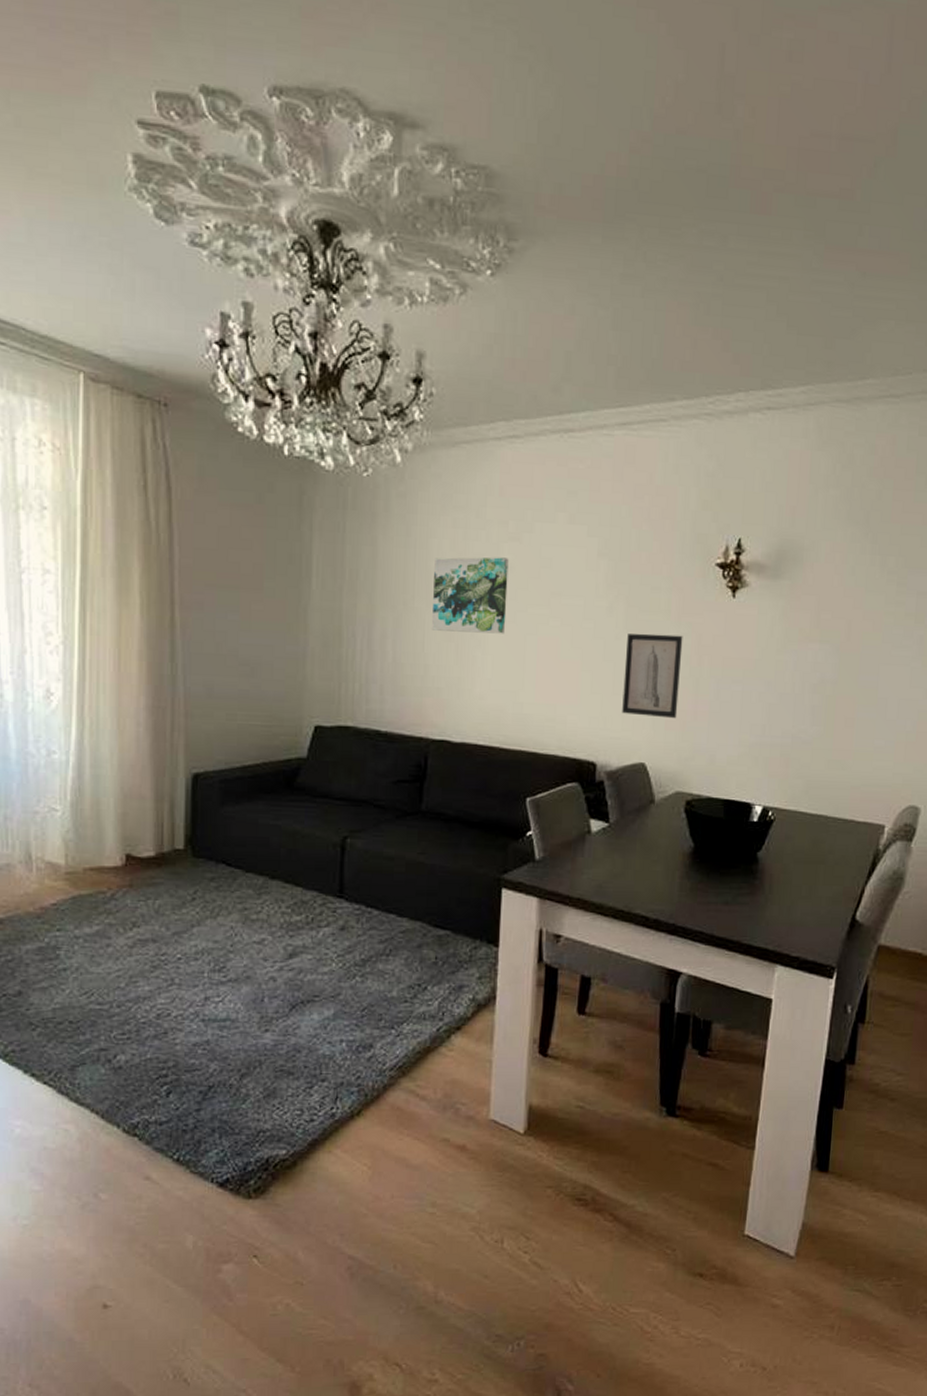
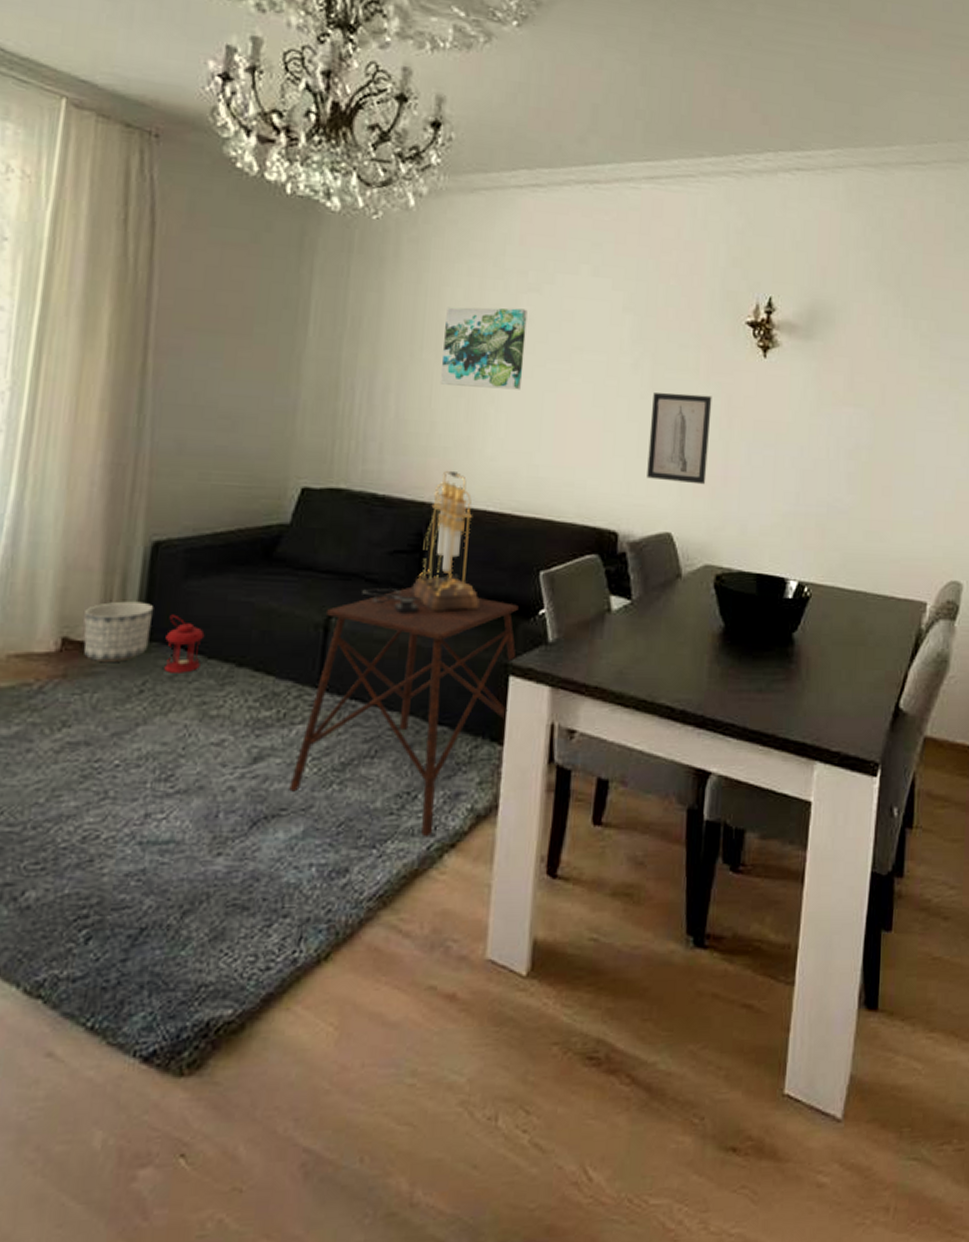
planter: none [142,824,198,875] -> present [83,601,154,662]
lantern: none [210,835,242,884] -> present [164,614,205,673]
side table: none [320,811,508,1021] -> present [289,586,518,837]
table lamp: none [372,708,474,835] -> present [362,470,480,613]

